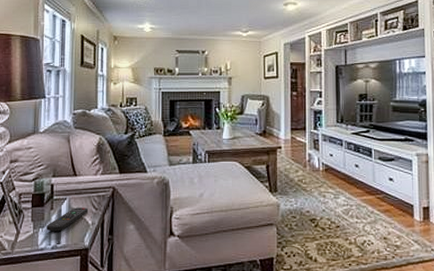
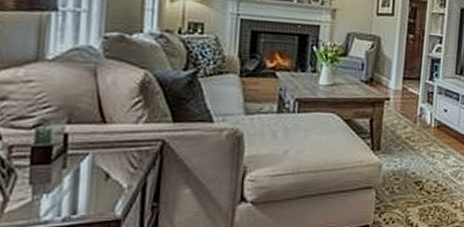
remote control: present [46,207,89,232] -> none [54,166,124,198]

